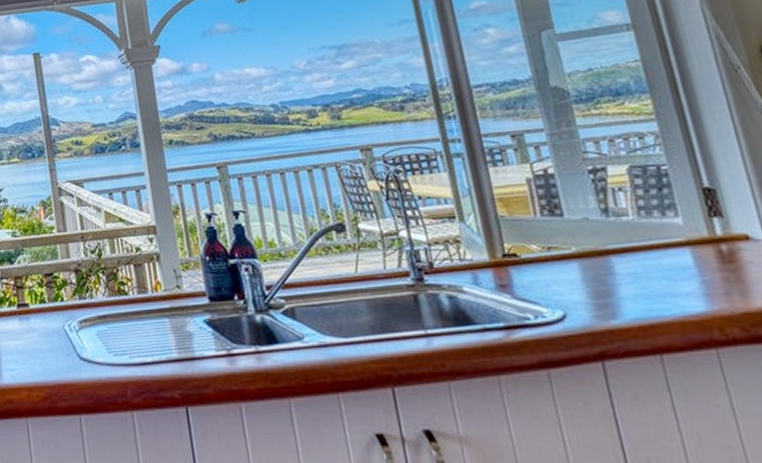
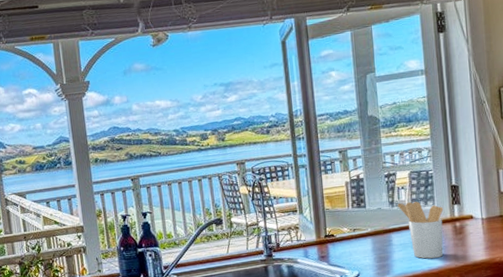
utensil holder: none [615,210,706,299] -> present [397,201,444,259]

